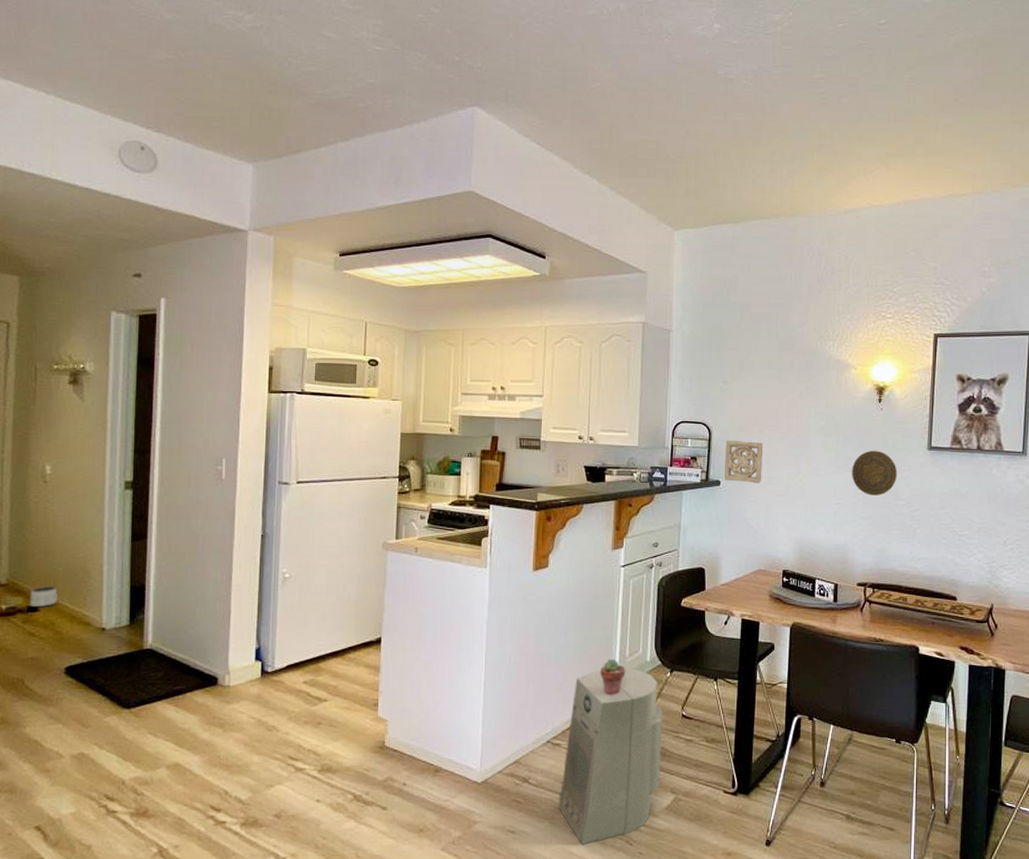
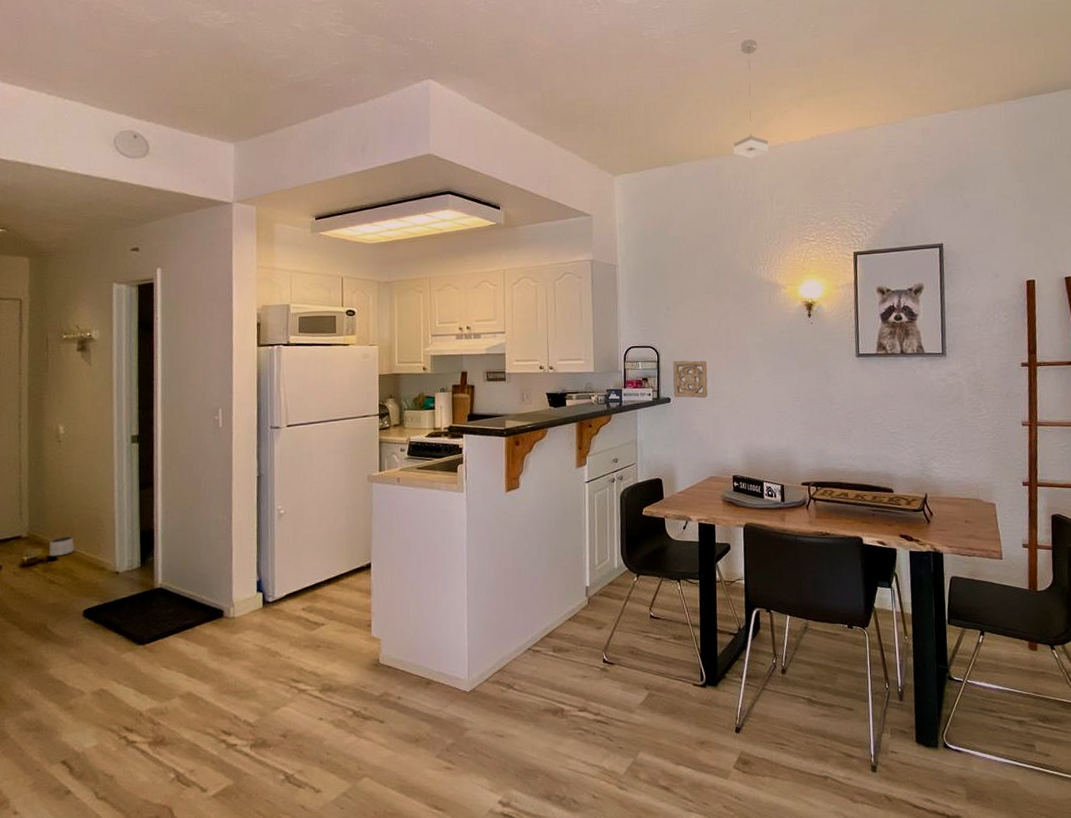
air purifier: present [558,668,663,845] -> none [541,575,634,744]
potted succulent: present [600,658,626,695] -> none [573,568,596,602]
pendant lamp: none [810,86,849,221] -> present [733,39,769,159]
decorative plate: present [852,450,898,496] -> none [789,360,831,402]

